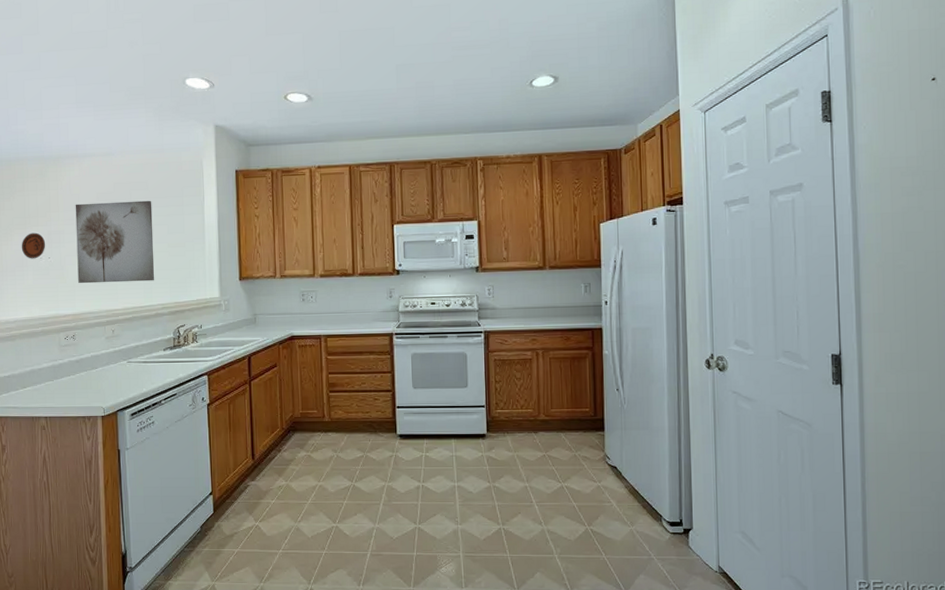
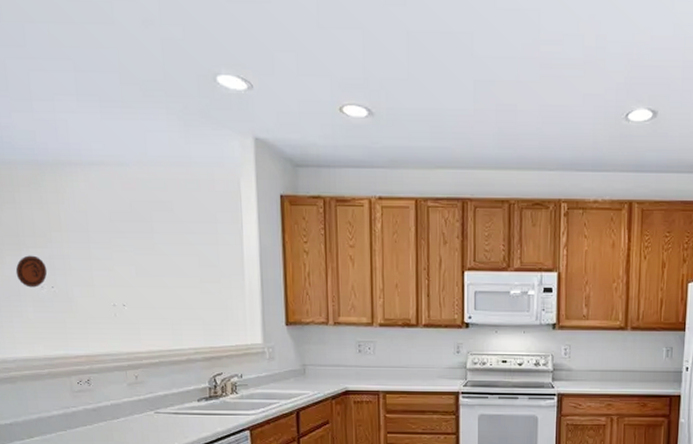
wall art: present [75,200,155,284] -> none [82,223,184,321]

